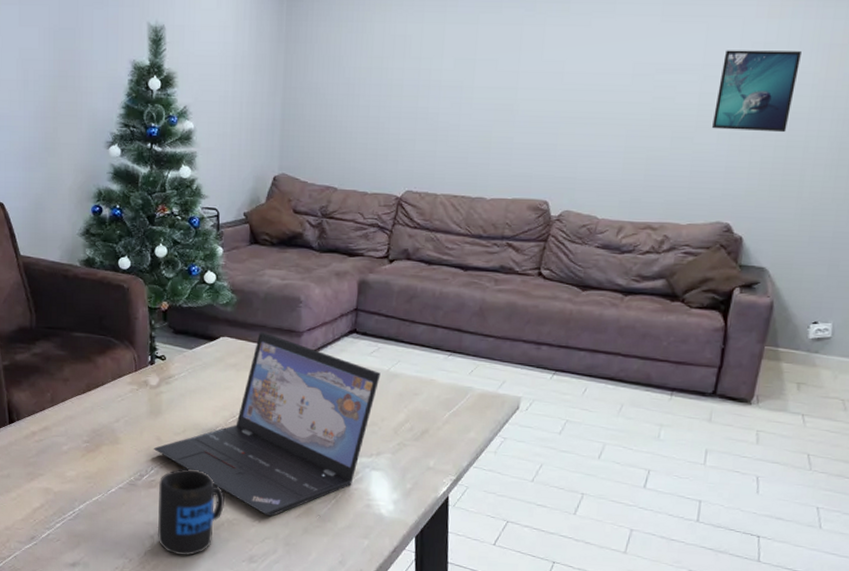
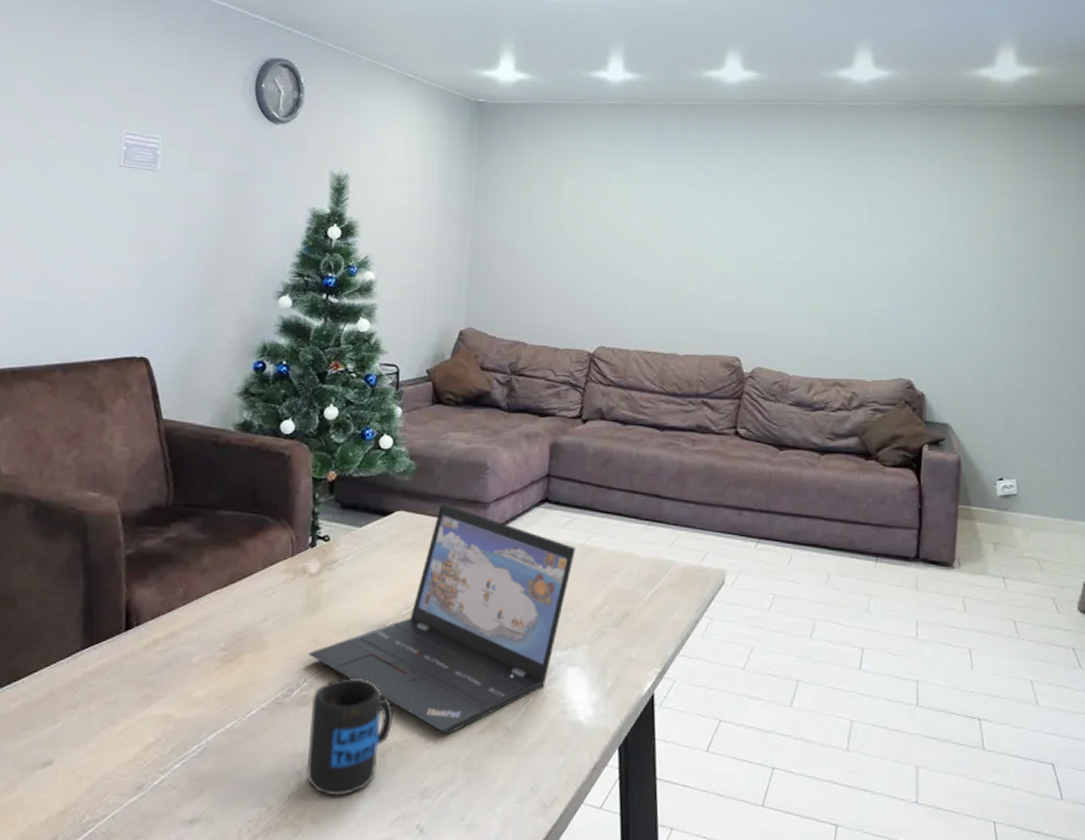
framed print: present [712,50,801,133] -> none [885,217,953,293]

